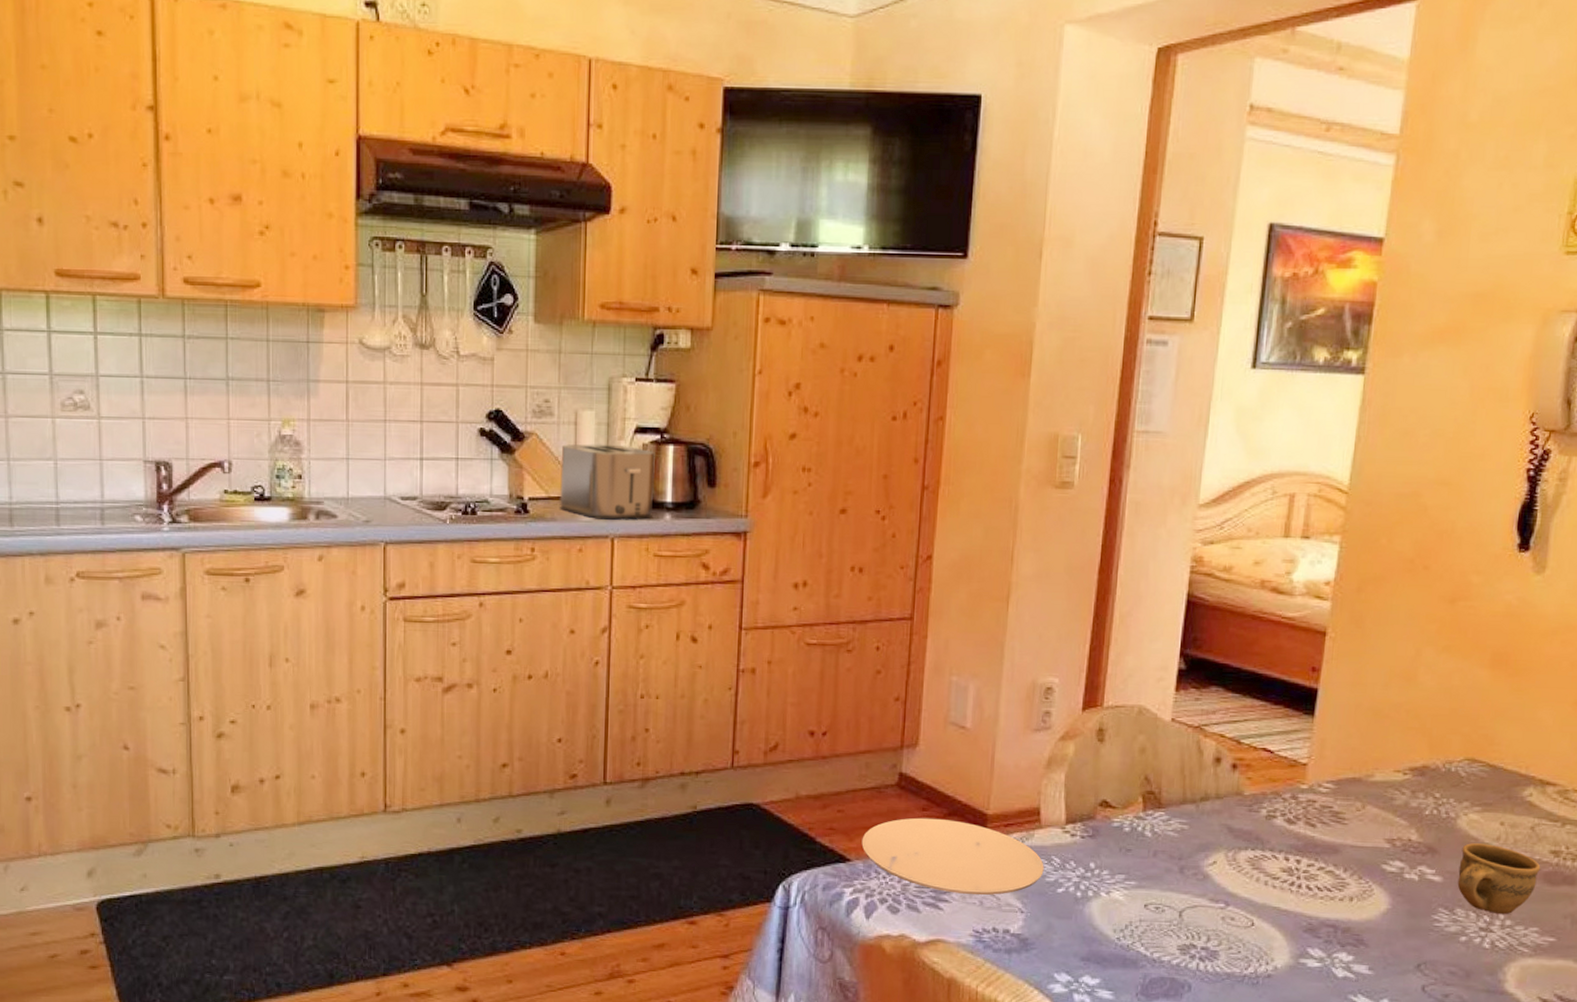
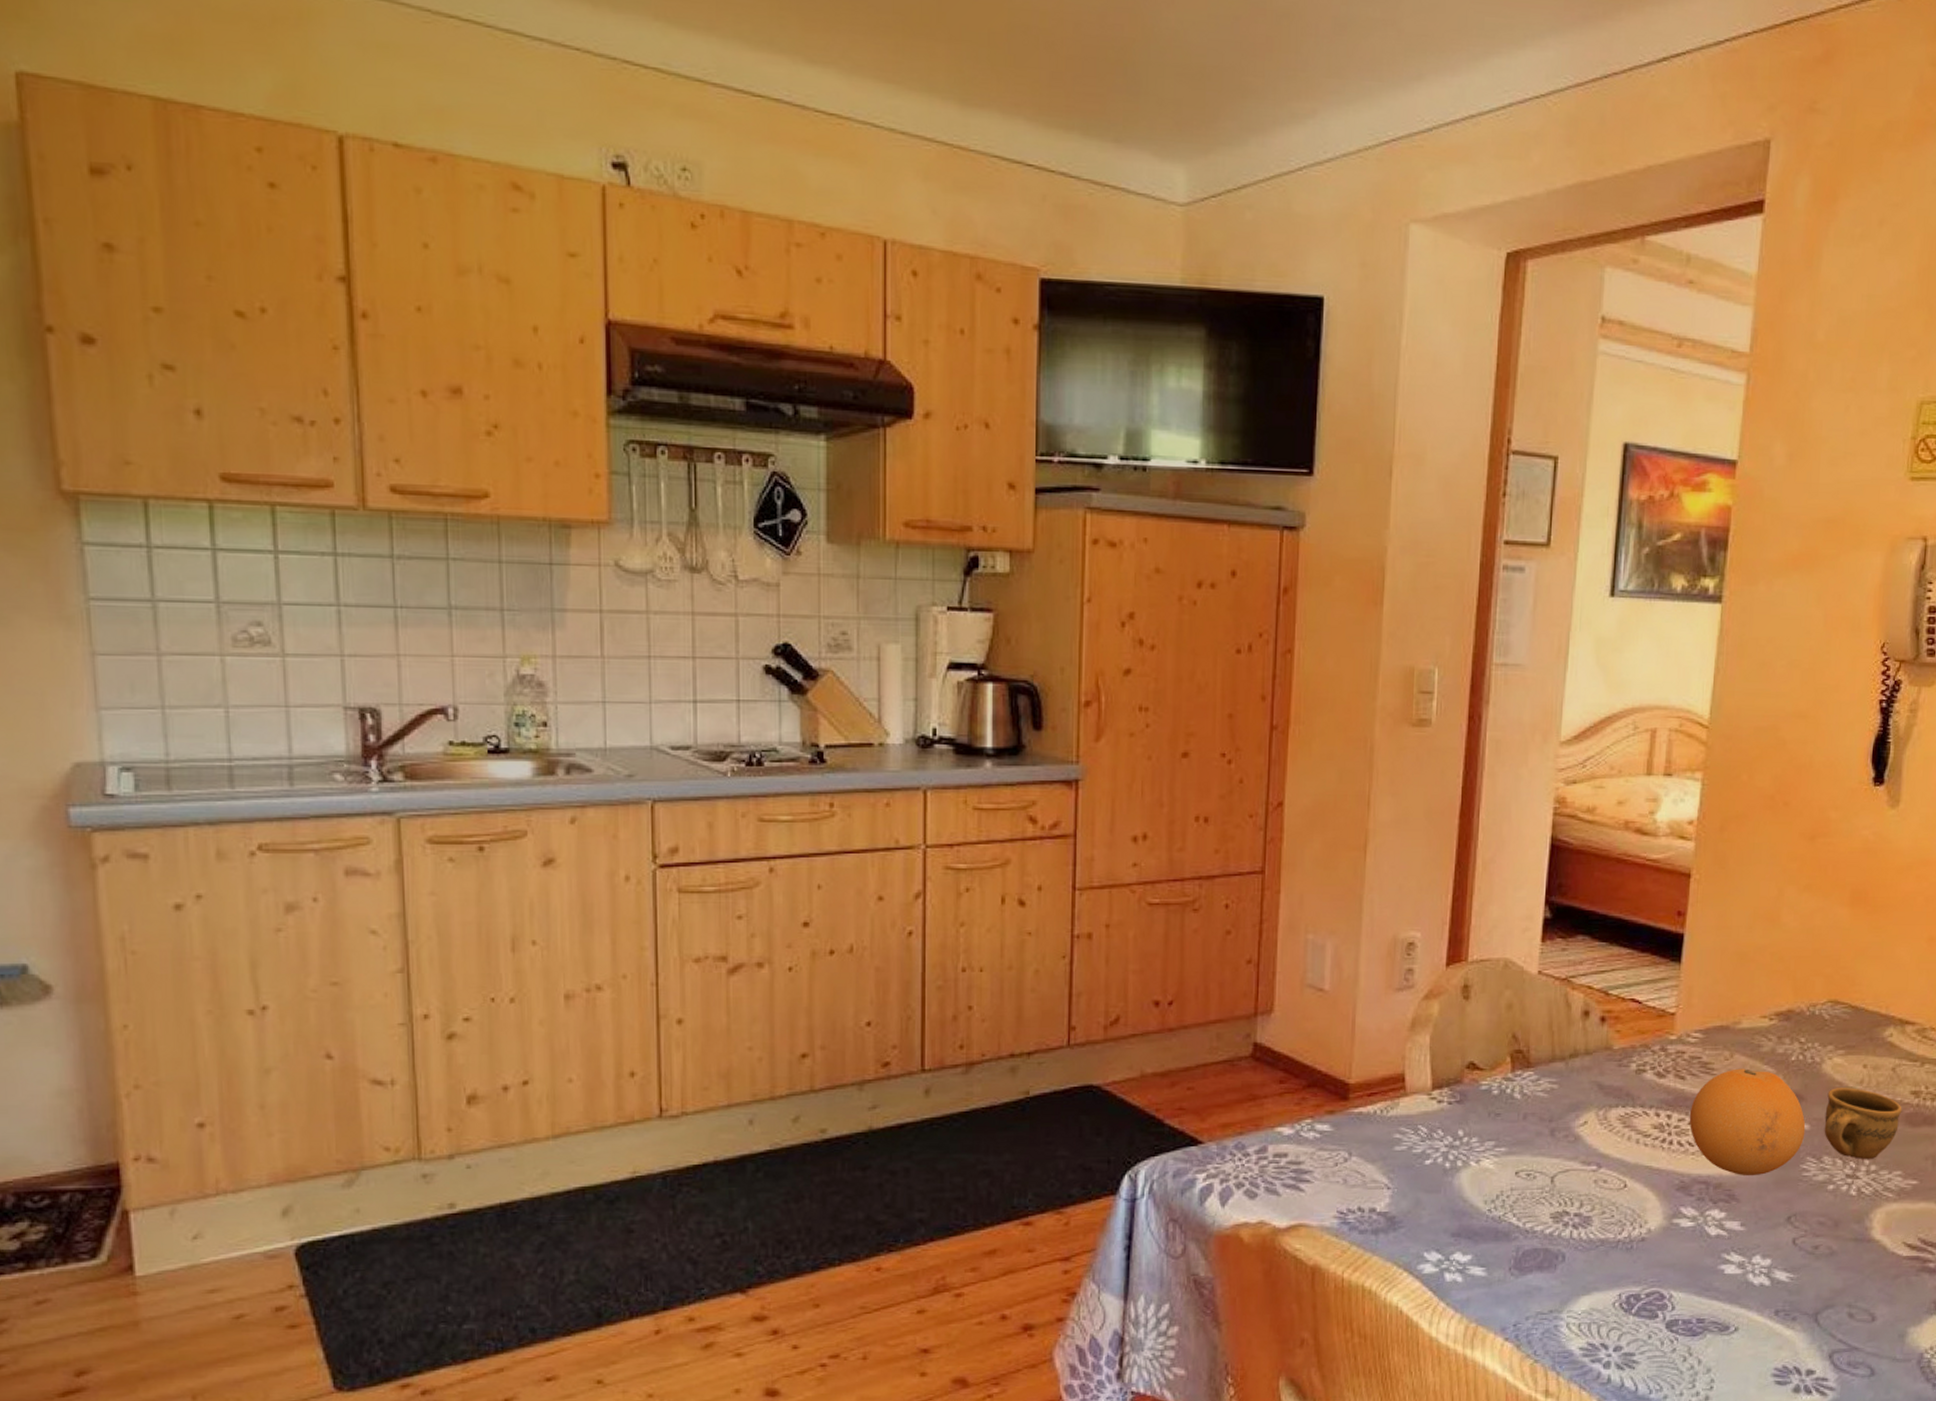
toaster: present [560,444,655,520] -> none [862,682,972,769]
plate: present [861,817,1044,896] -> none [1214,1091,1411,1173]
fruit: none [1318,819,1439,923] -> present [1689,1068,1806,1176]

